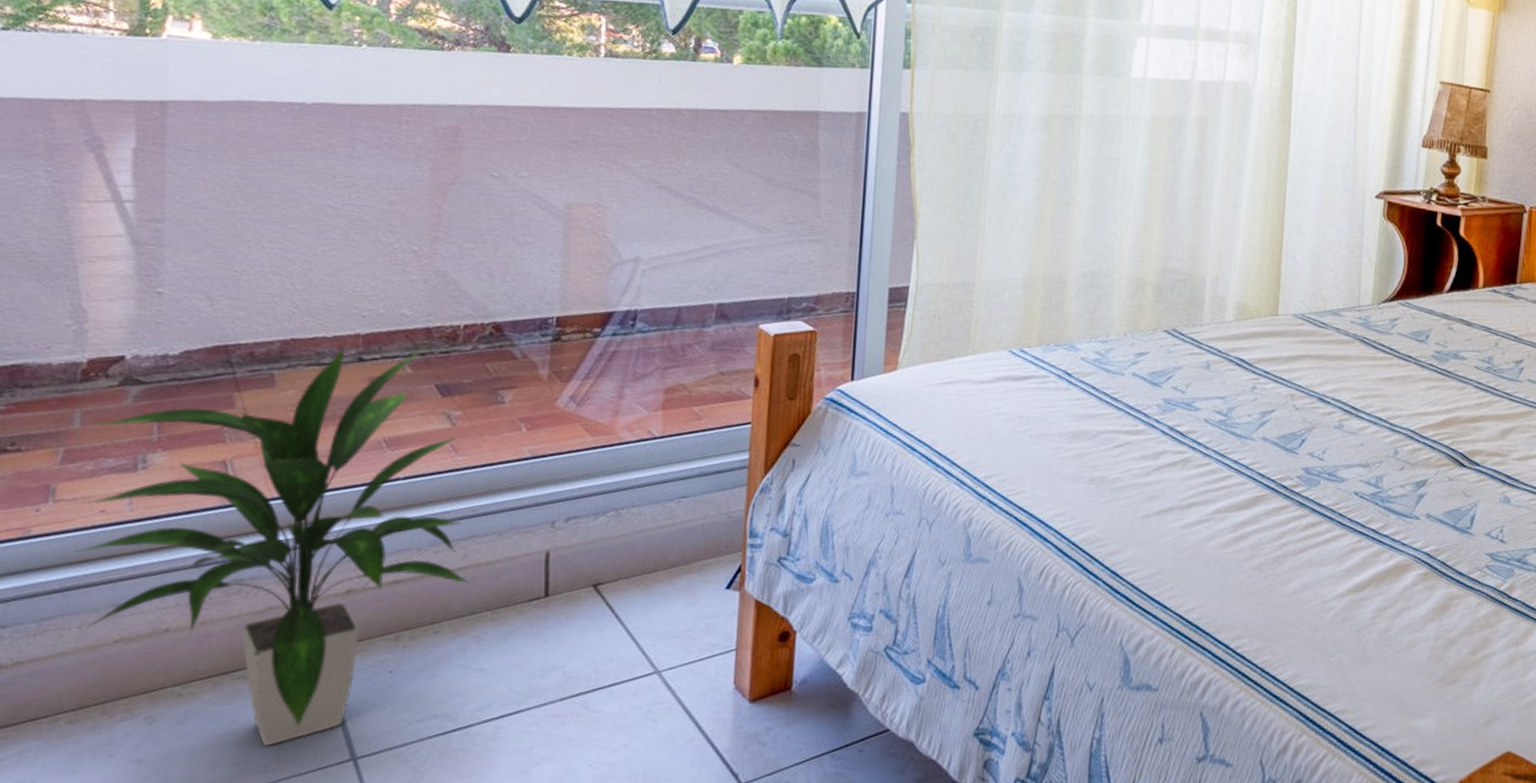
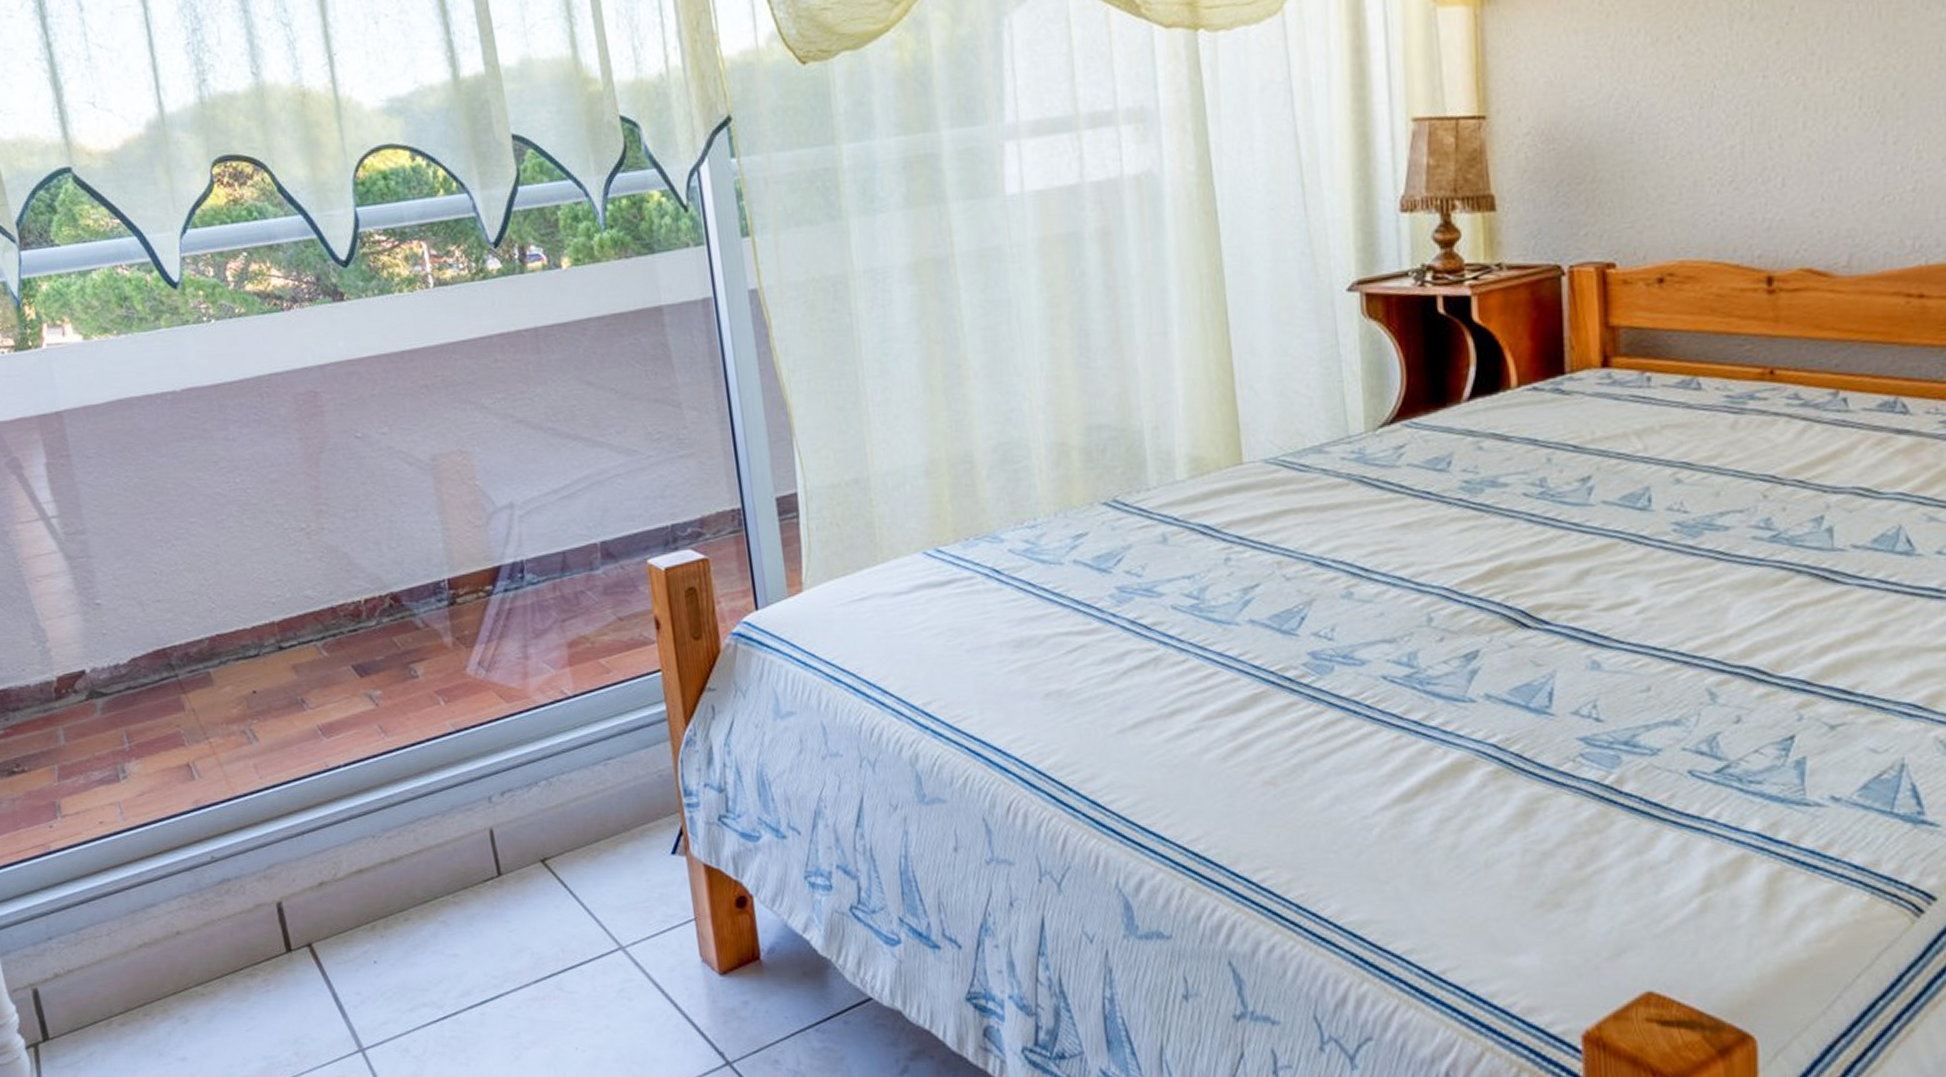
indoor plant: present [75,347,470,746] -> none [70,628,426,1040]

